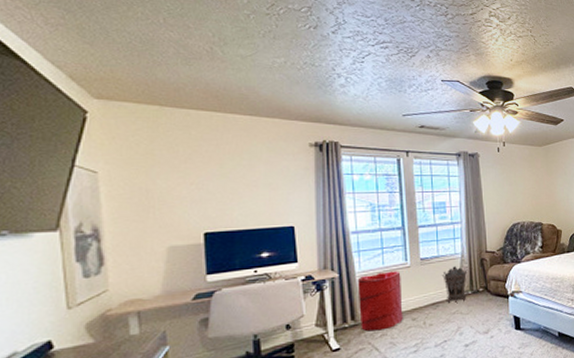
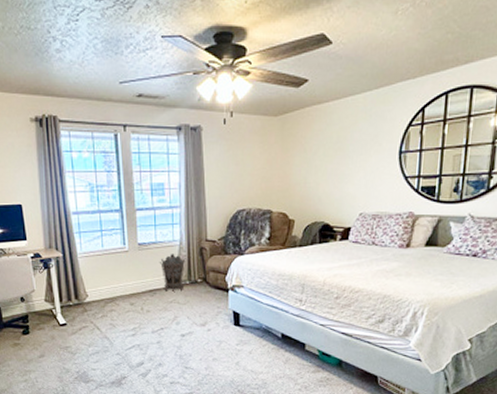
laundry hamper: present [357,271,403,332] -> none [79,254,122,311]

